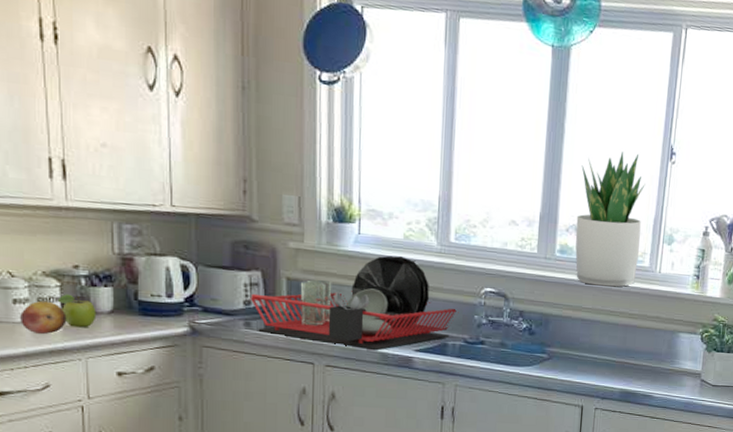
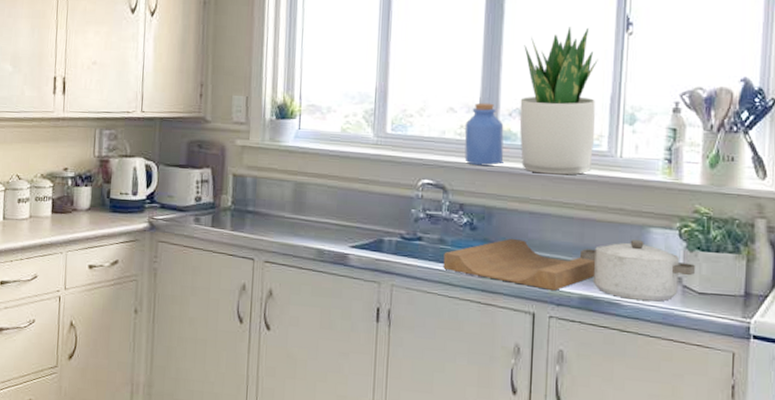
fruit: present [20,300,67,335] -> none [21,199,55,230]
fruit: present [57,294,97,328] -> none [49,193,78,224]
dish rack: present [250,255,459,351] -> none [200,149,395,247]
cutting board: none [504,342,635,386] -> present [443,238,596,291]
jar: none [525,217,562,277] -> present [464,102,504,166]
cooking pot: none [622,343,711,393] -> present [579,240,695,302]

